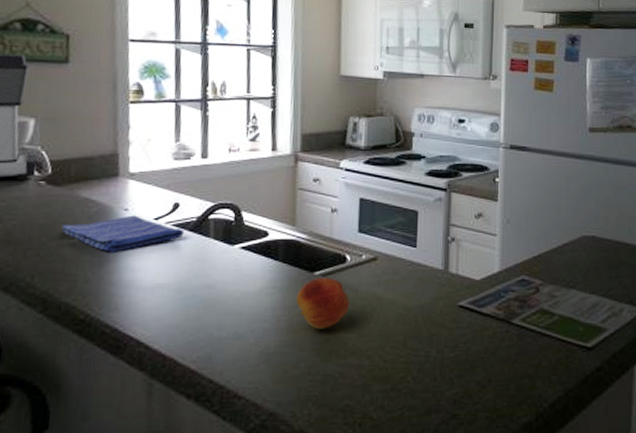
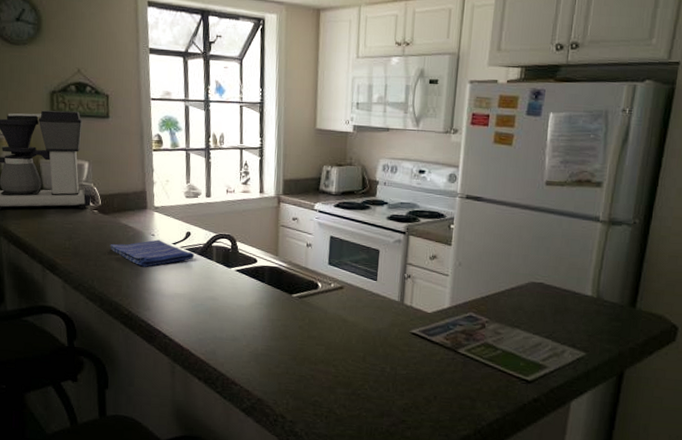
fruit: present [296,277,349,329] -> none [278,299,320,340]

